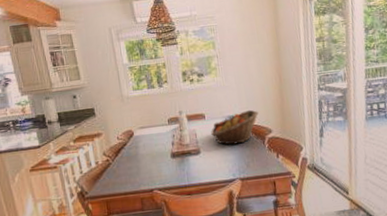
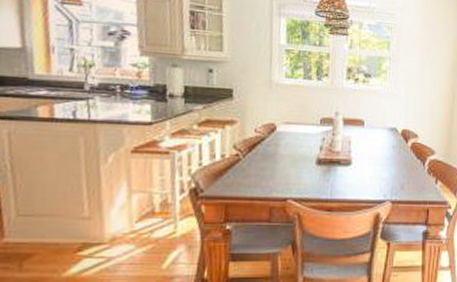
fruit basket: present [211,109,259,145] -> none [367,124,424,161]

